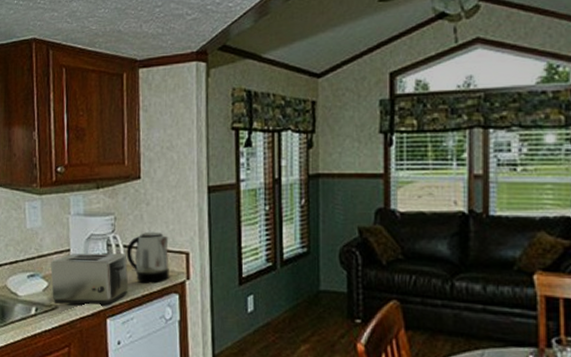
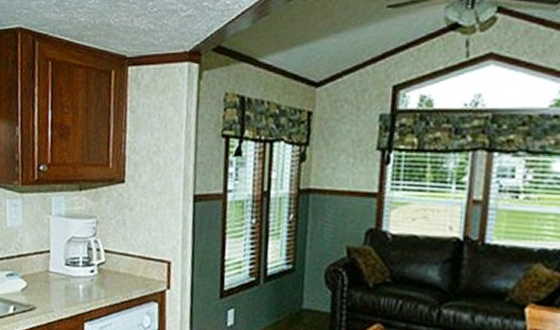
toaster: present [51,253,129,306] -> none [30,255,108,310]
kettle: present [126,231,170,283] -> none [107,237,151,290]

